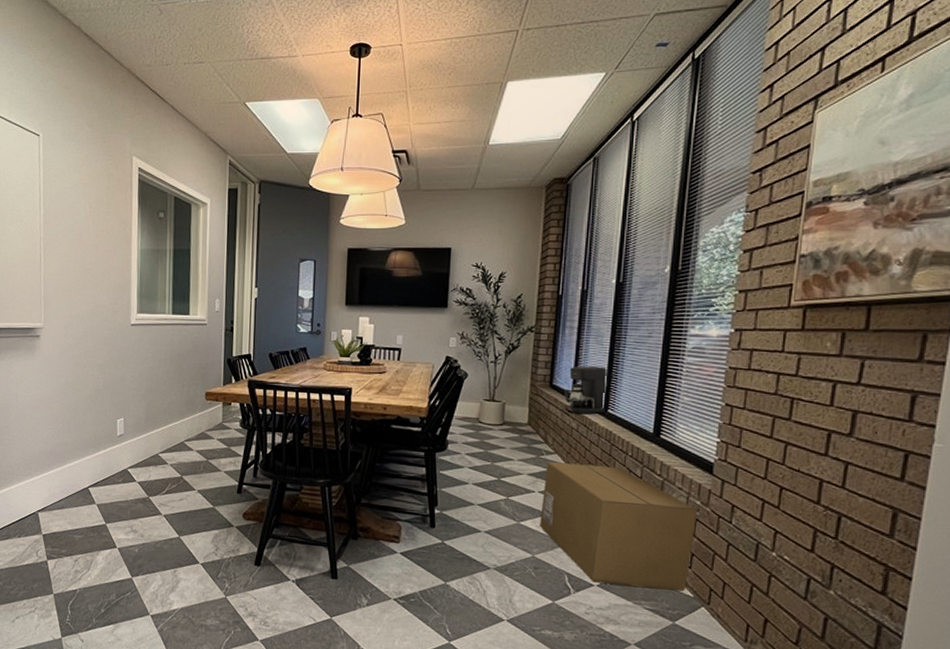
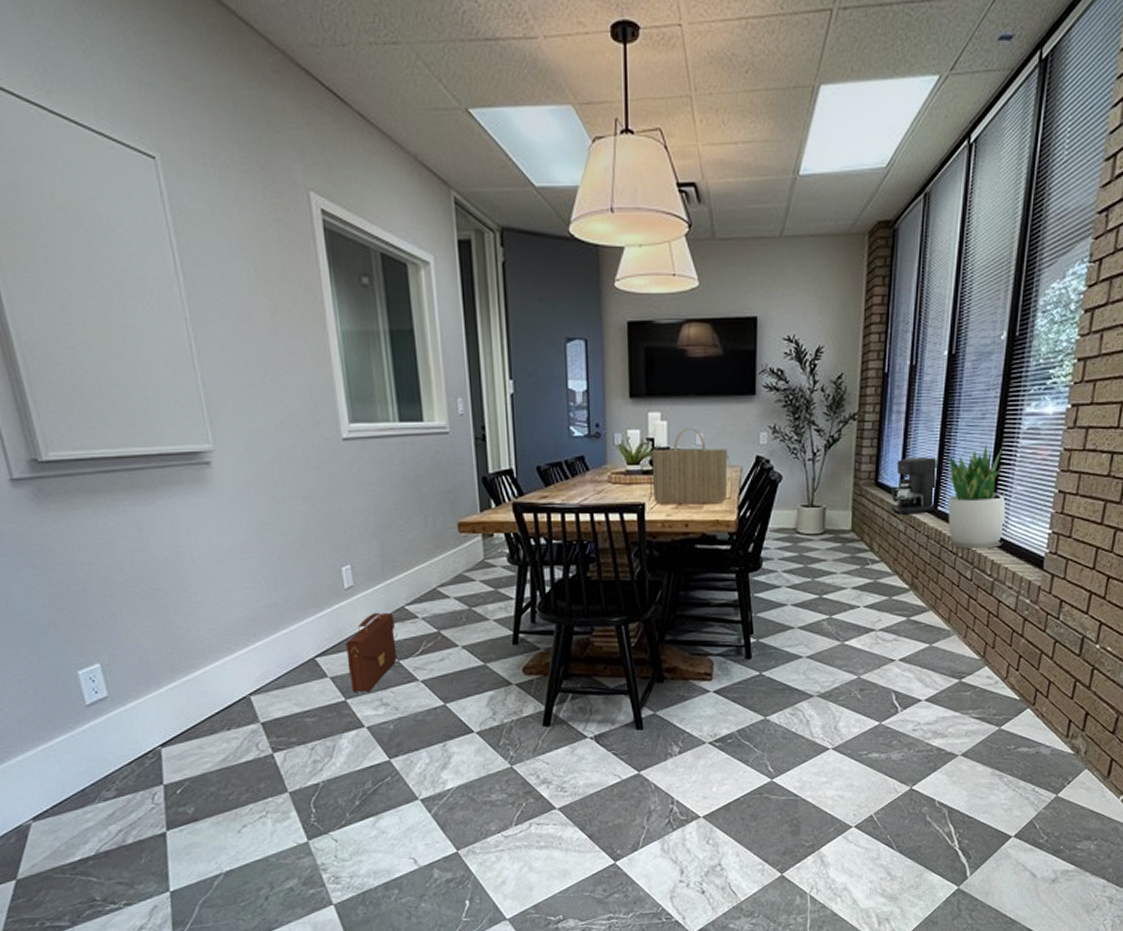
briefcase: none [111,456,150,519] -> present [345,612,397,692]
shopping bag: none [354,330,425,392] -> present [648,427,732,504]
box: present [540,462,698,591] -> none [866,570,1027,698]
planter: none [615,359,674,451] -> present [945,445,1006,550]

